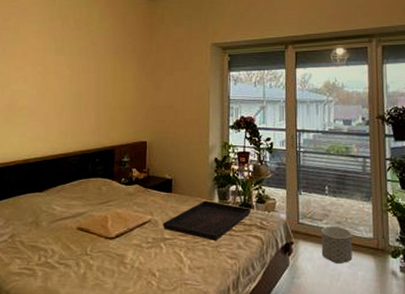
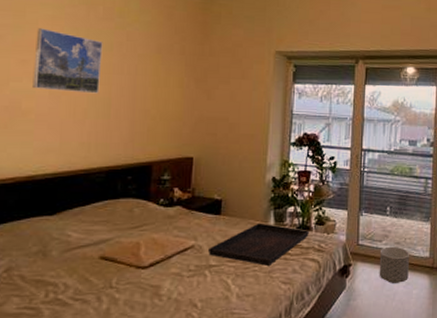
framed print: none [26,41,74,91] -> present [32,28,103,94]

